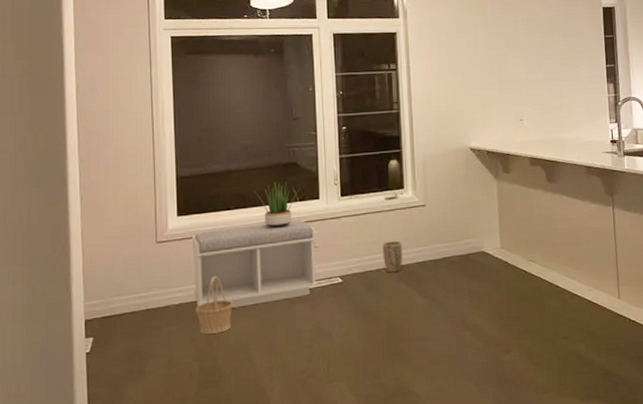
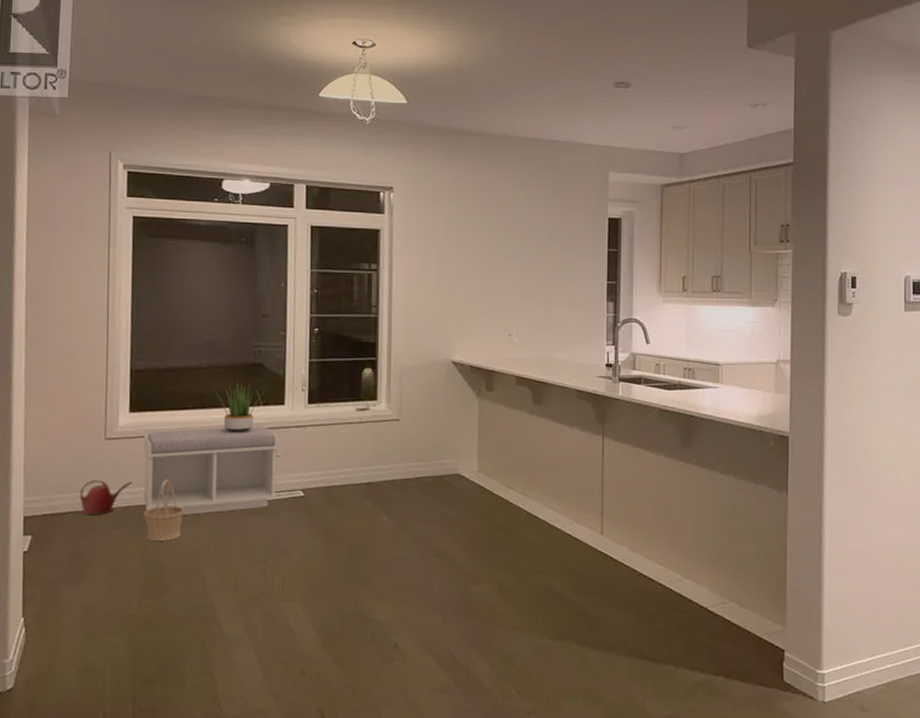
watering can: none [135,280,184,315] -> present [79,479,133,516]
plant pot: present [383,240,403,273] -> none [350,455,372,490]

